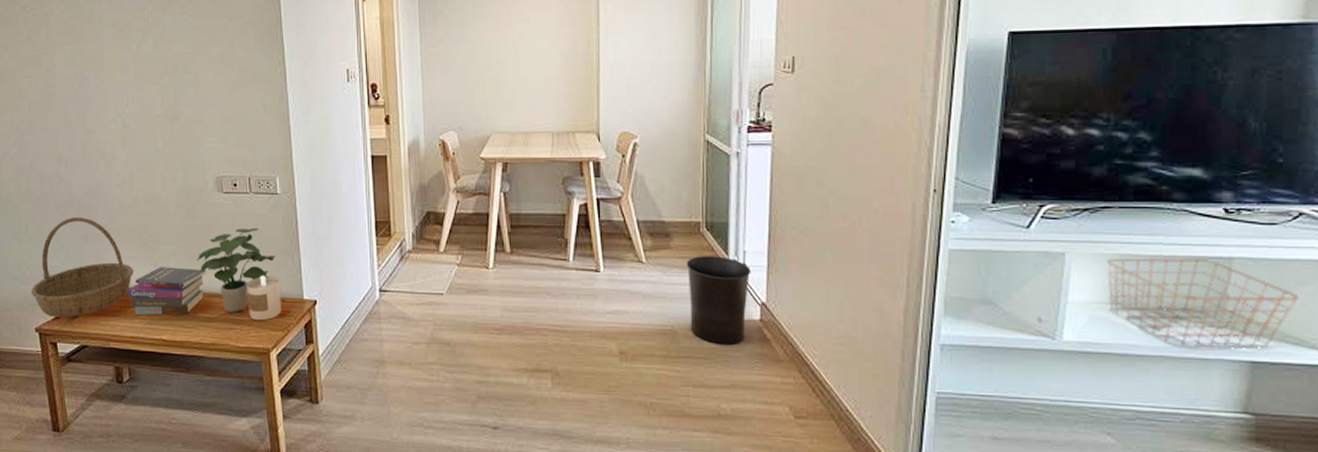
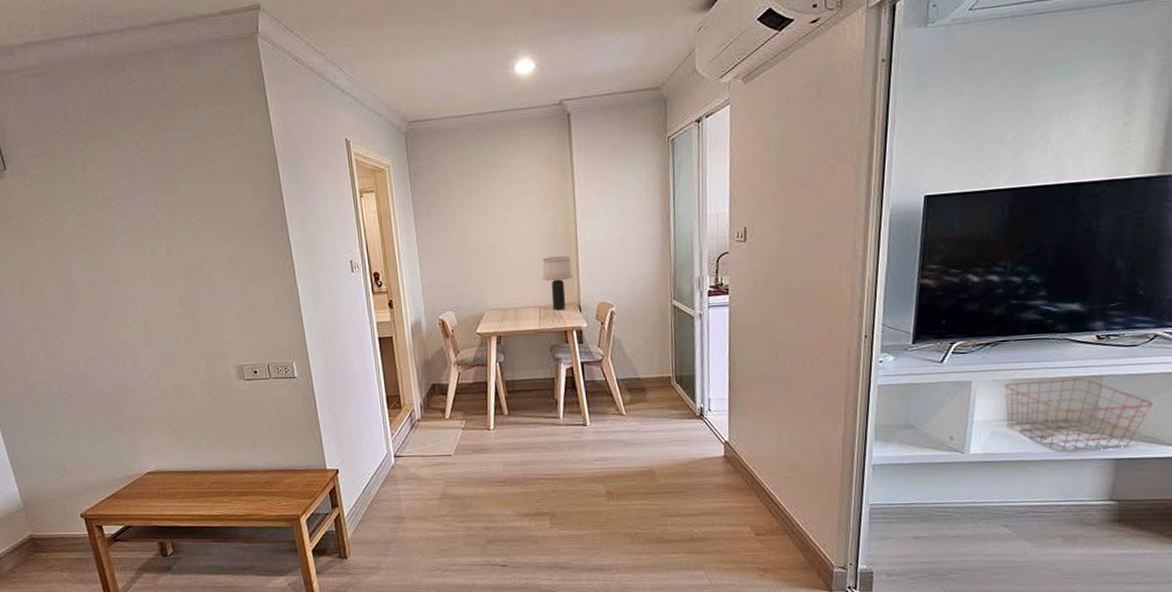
basket: present [30,217,133,318] -> none [72,411,168,503]
books: present [128,267,207,316] -> none [164,449,236,496]
potted plant: present [197,227,276,312] -> none [226,409,299,486]
candle: present [246,275,281,321] -> none [273,450,308,492]
table lamp: none [557,77,592,139] -> present [542,255,572,311]
waste bin: present [686,256,752,344] -> none [660,404,716,479]

